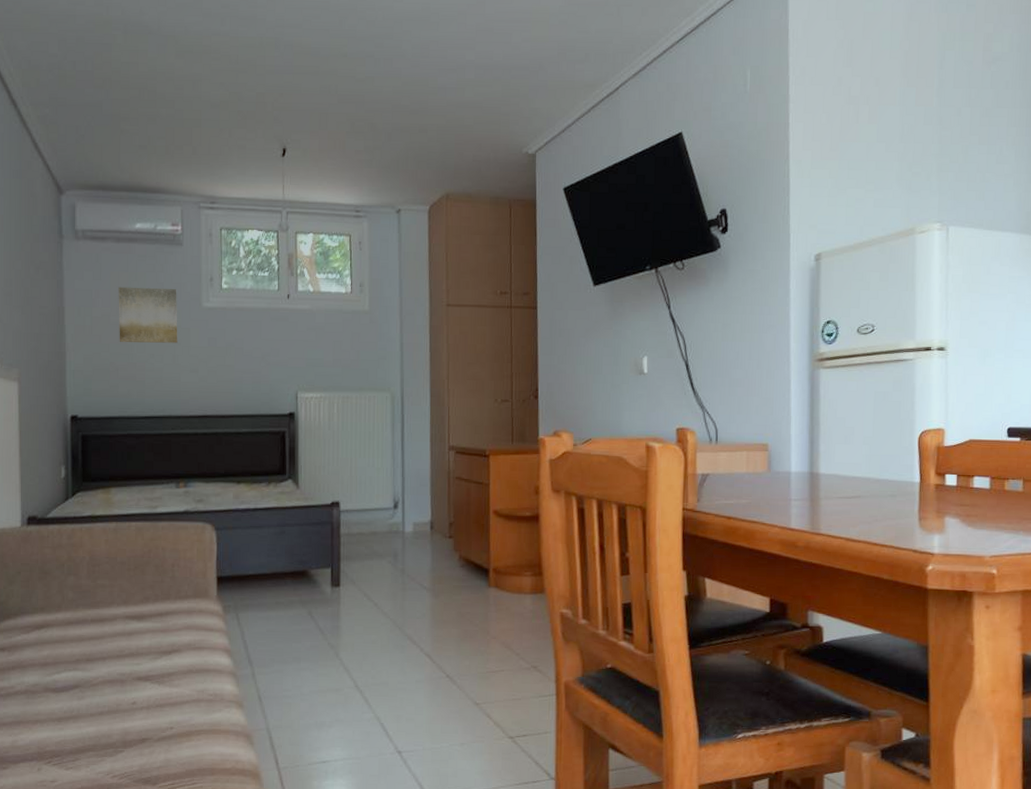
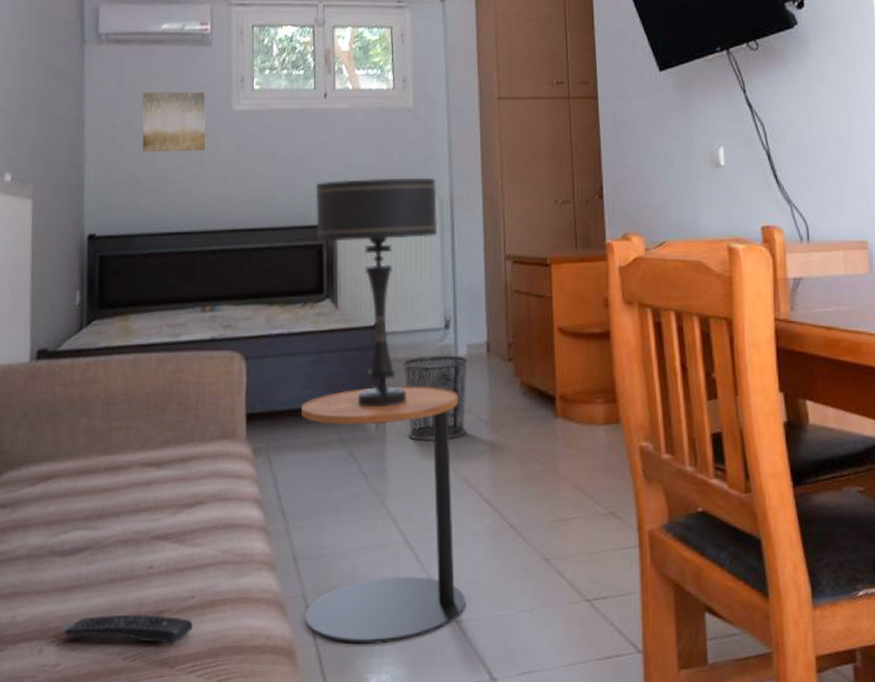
remote control: none [58,741,172,767] -> present [63,614,193,646]
side table: none [266,556,406,769] -> present [301,386,465,645]
table lamp: none [279,373,390,574] -> present [315,177,438,407]
waste bin: none [354,531,414,604] -> present [401,355,468,441]

